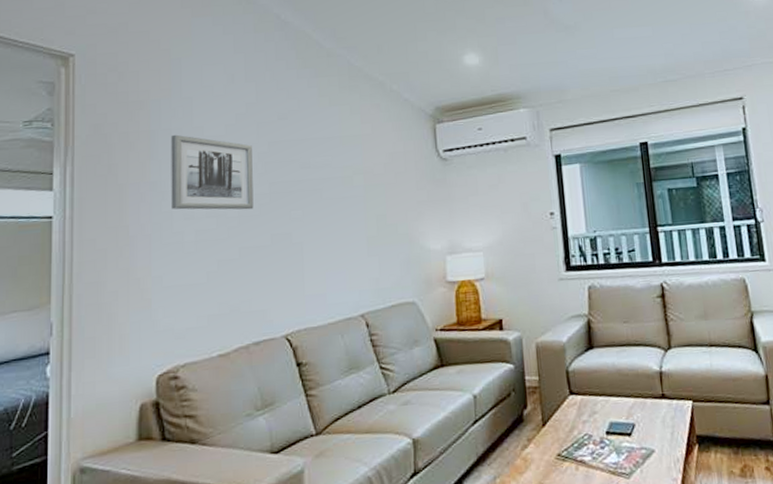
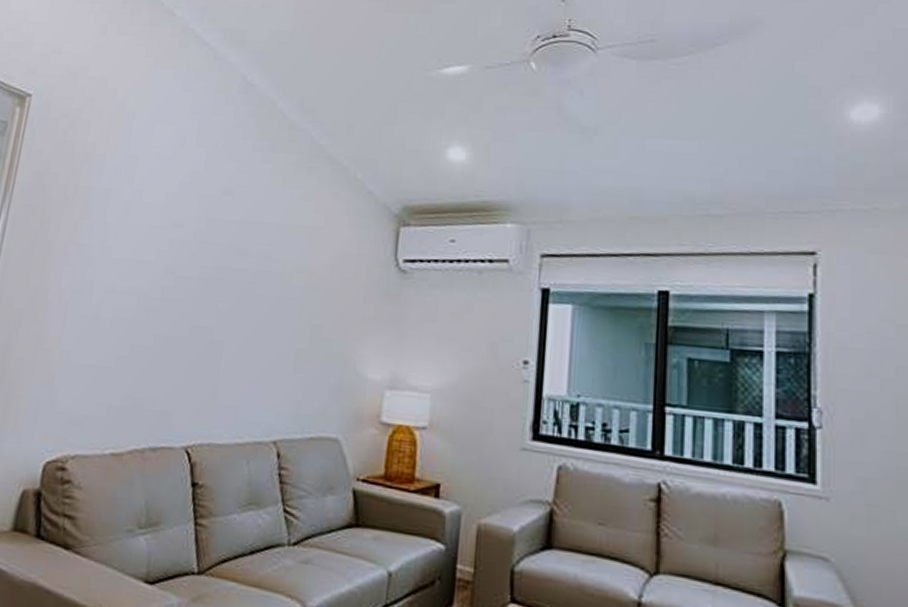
wall art: present [171,134,254,210] -> none [94,195,190,293]

